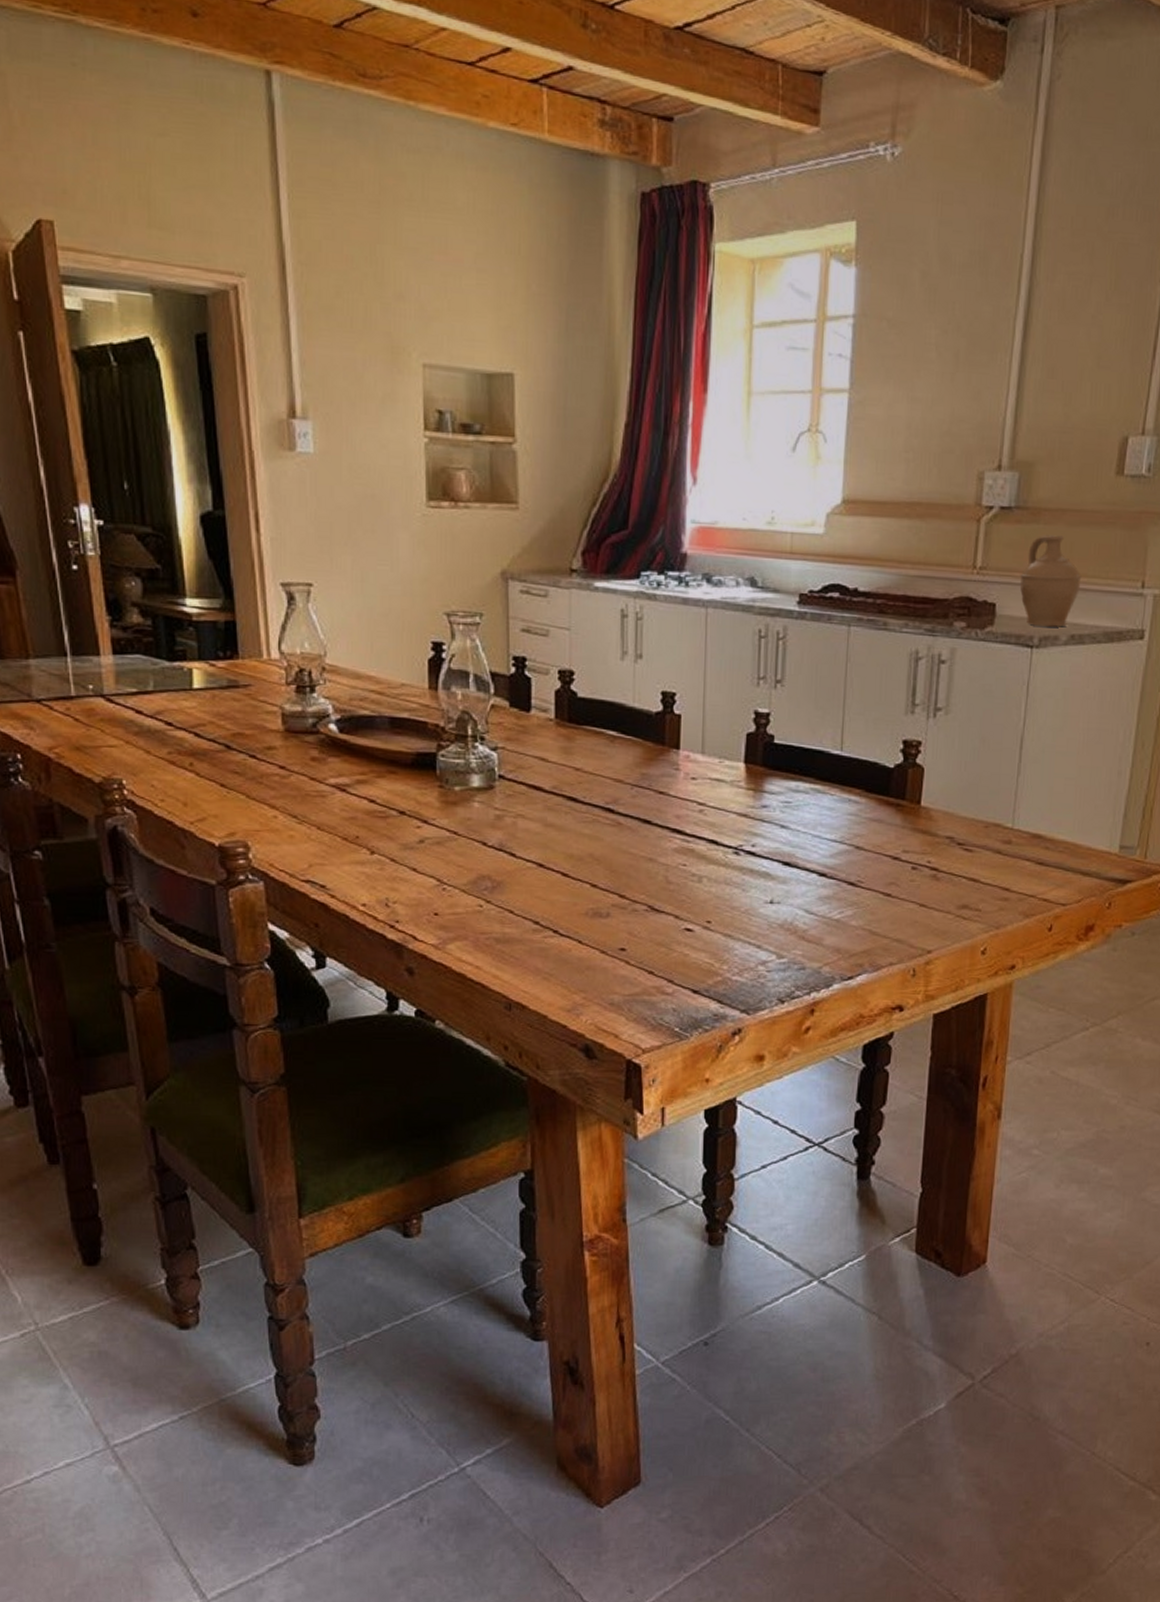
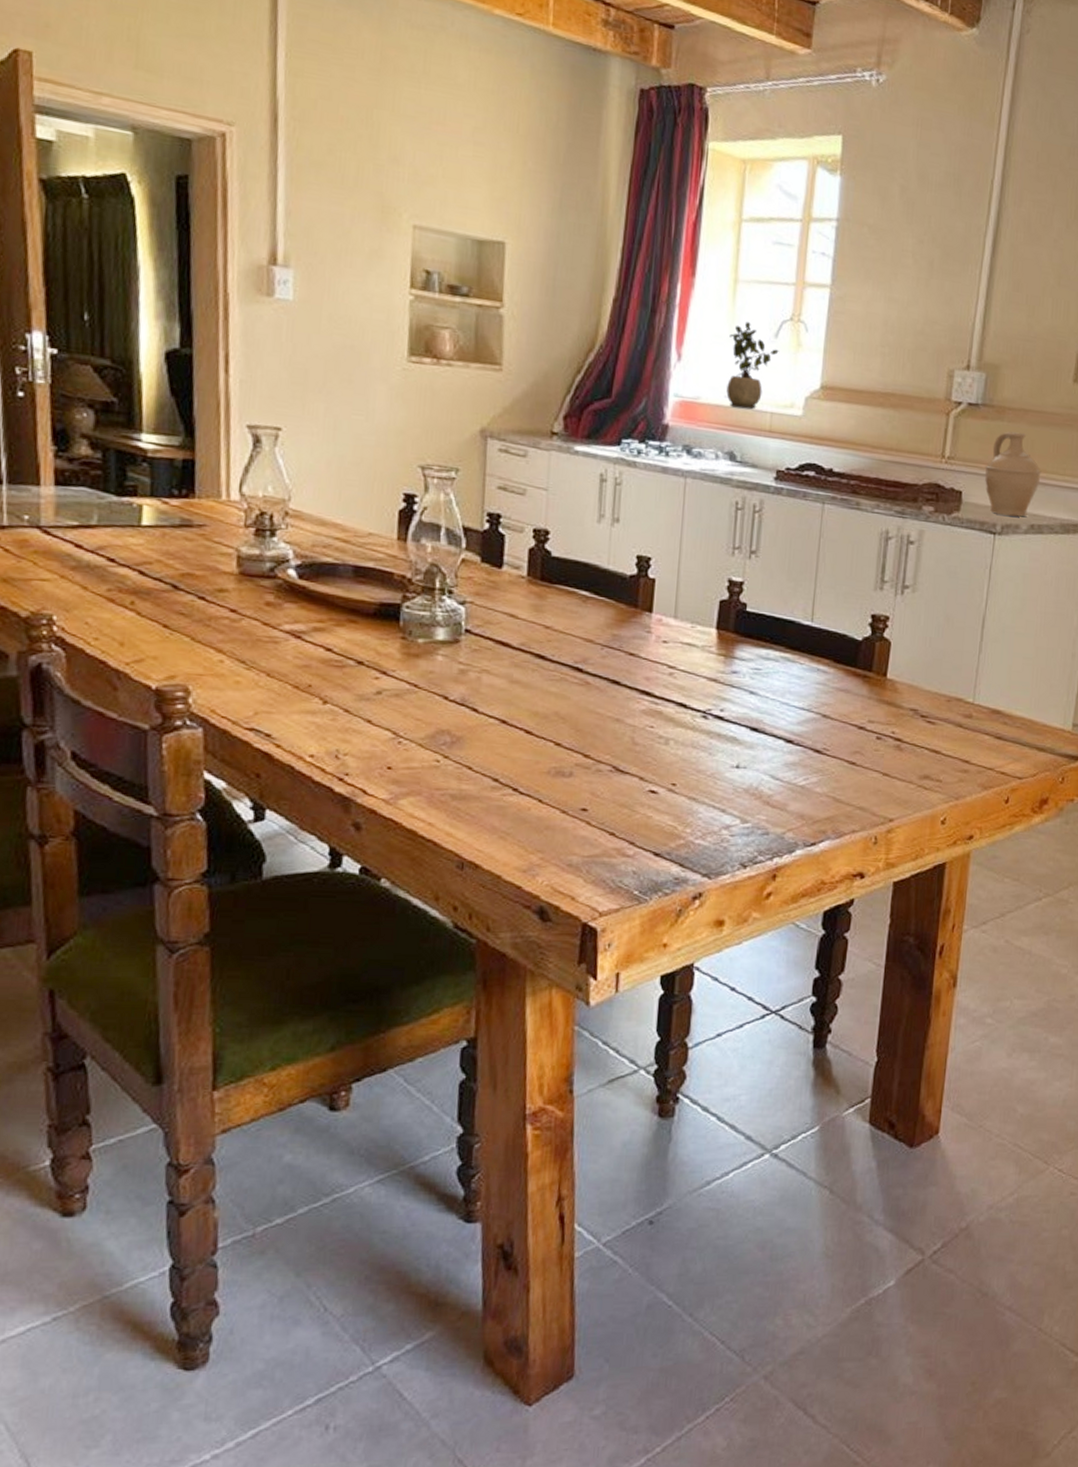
potted plant: none [744,437,797,531] -> present [726,322,779,410]

